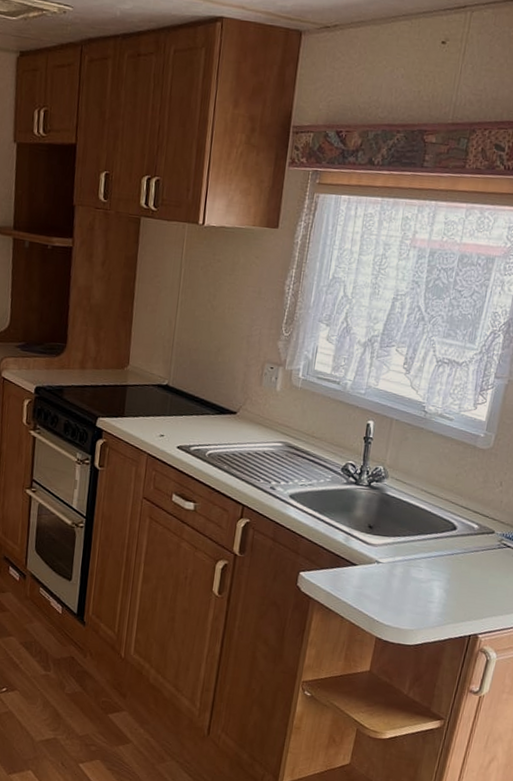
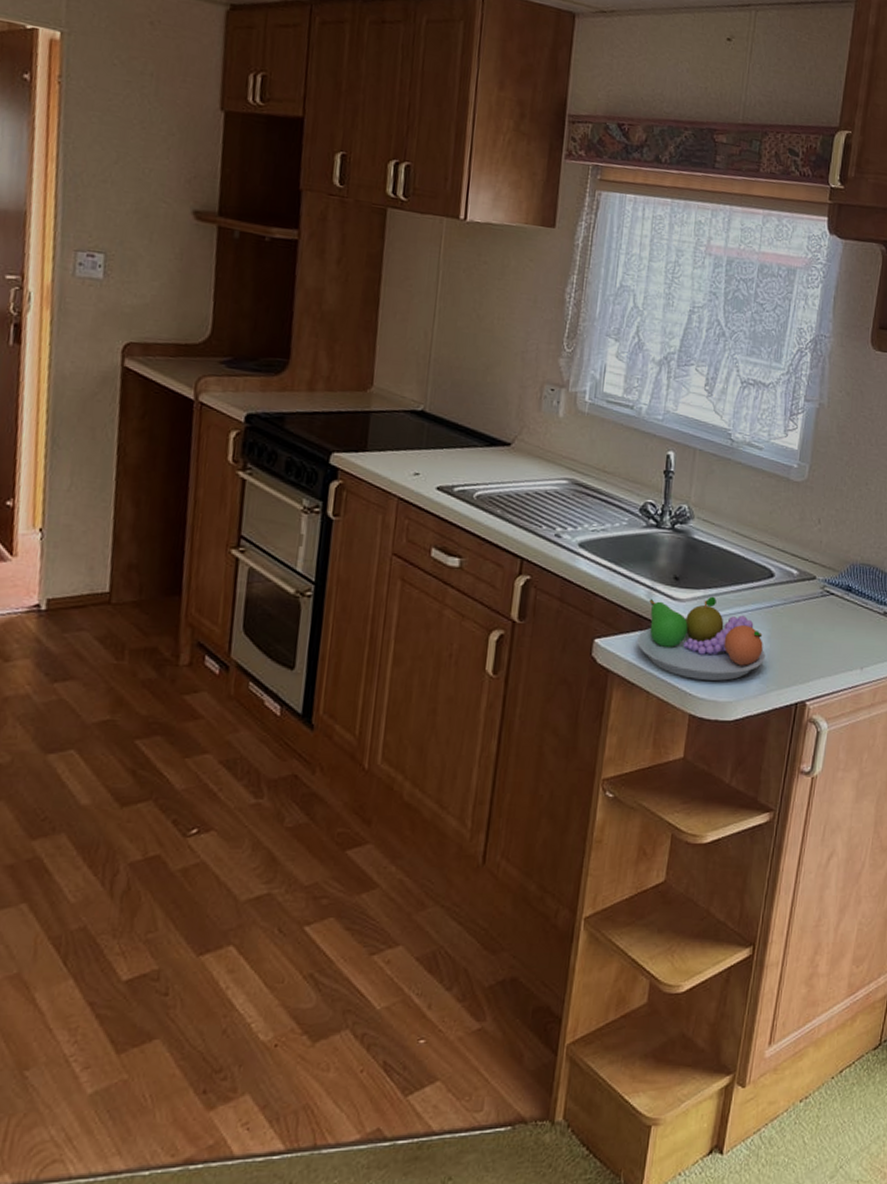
fruit bowl: none [335,543,446,613] -> present [637,596,766,681]

